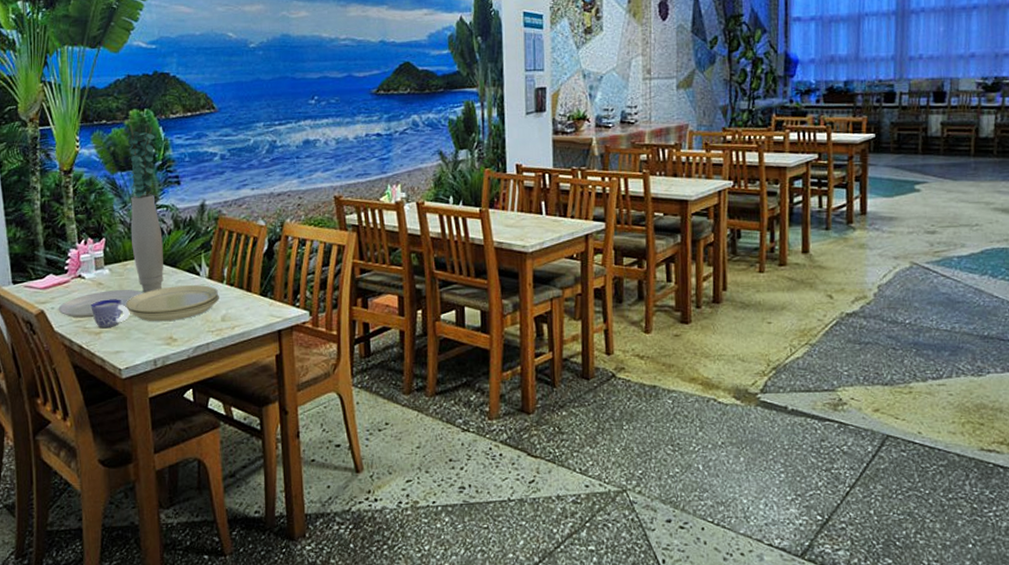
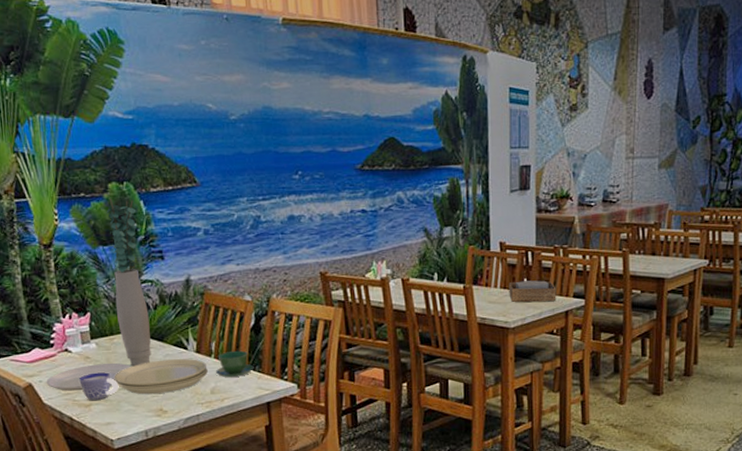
cup: none [226,276,266,304] -> present [215,350,254,377]
napkin holder: none [526,203,576,226] -> present [509,280,557,302]

